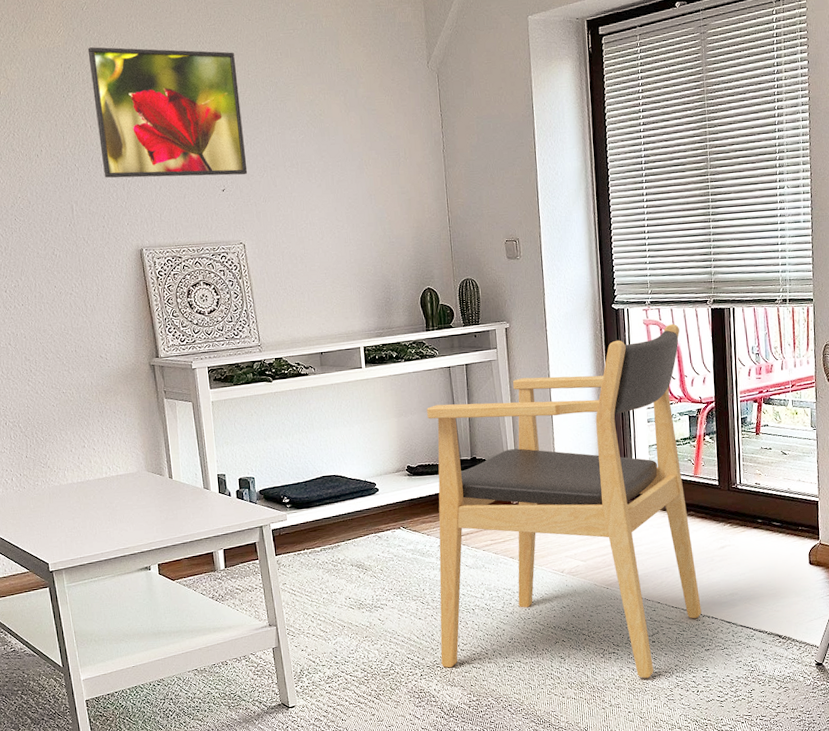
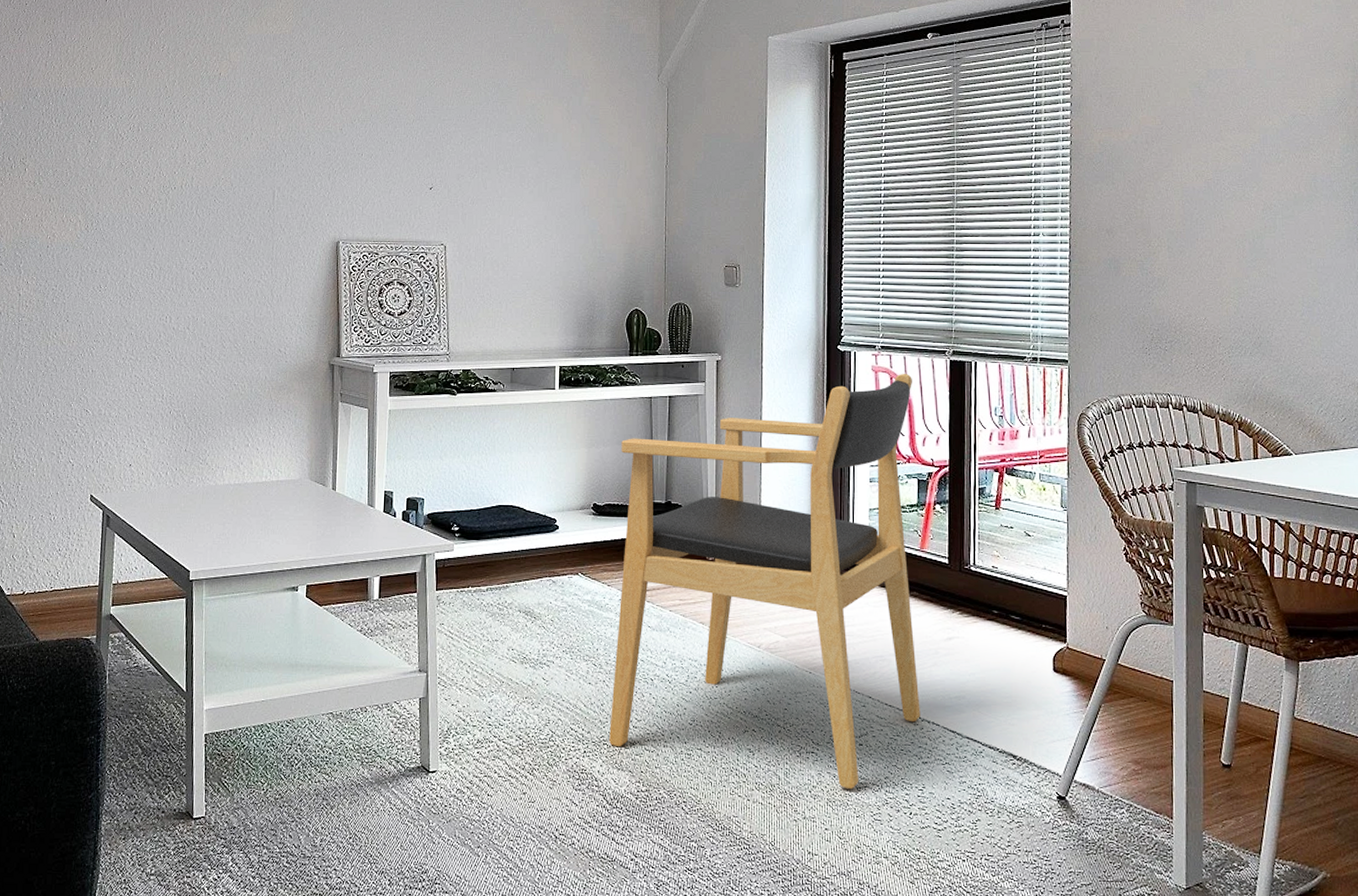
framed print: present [87,47,248,178] -> none [311,37,460,175]

